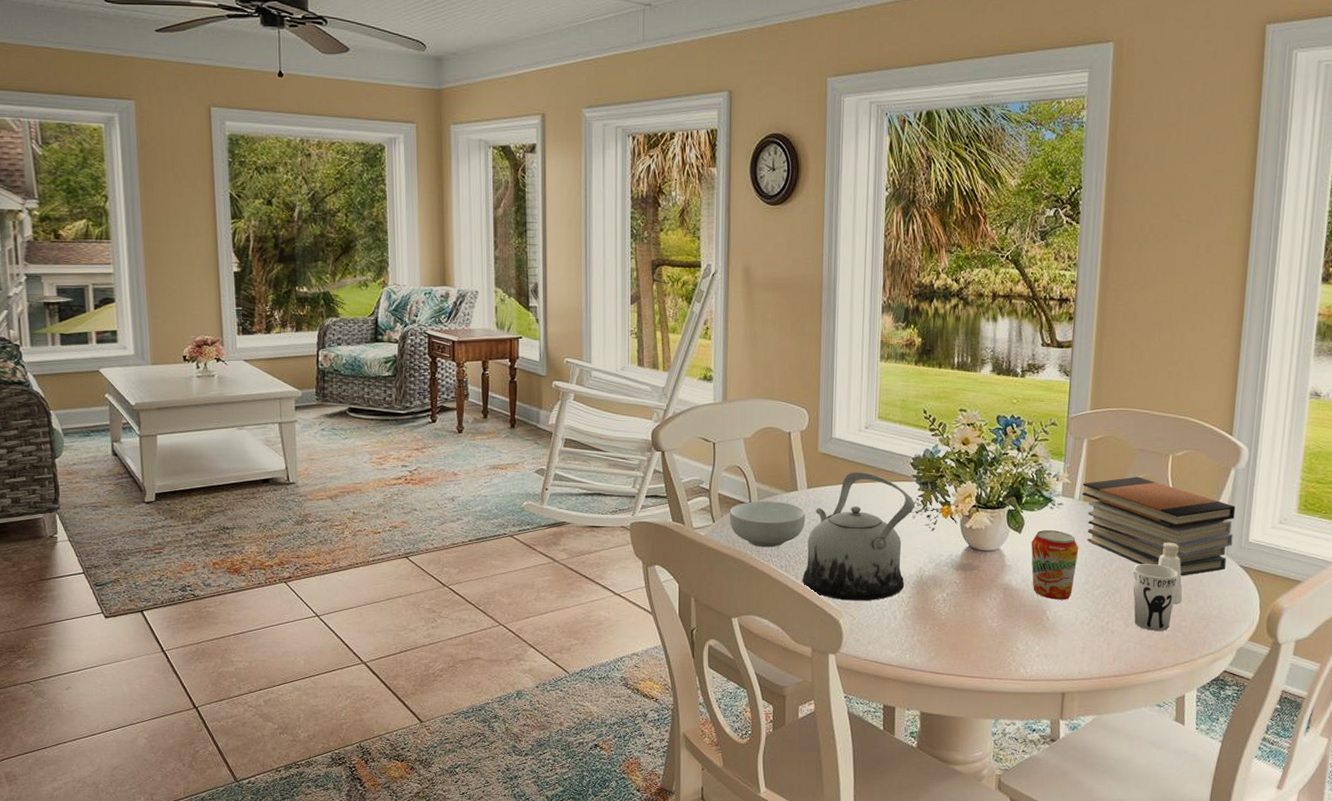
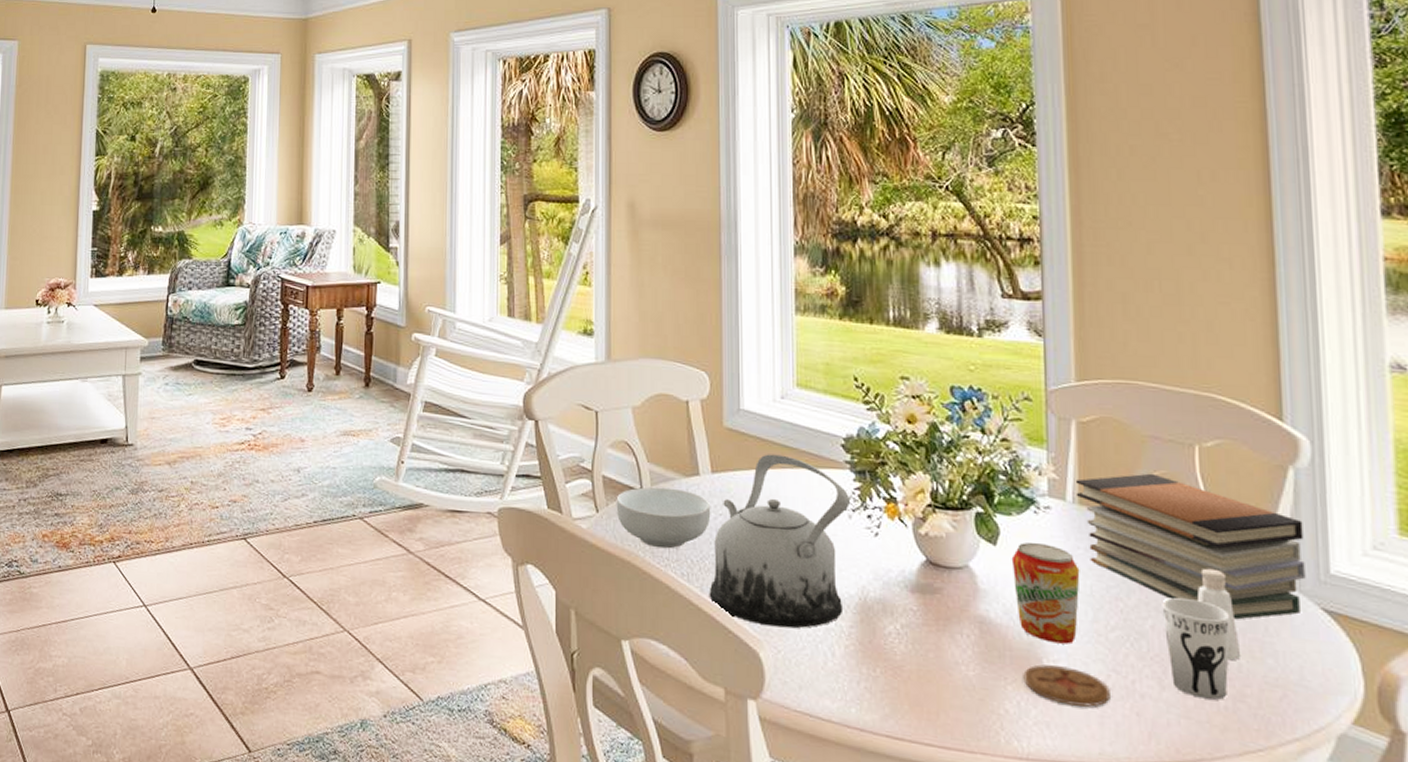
coaster: none [1032,615,1091,642] -> present [1023,664,1110,708]

